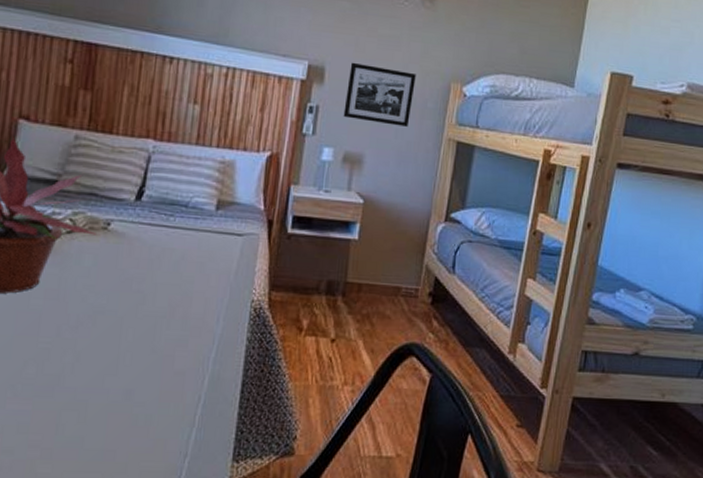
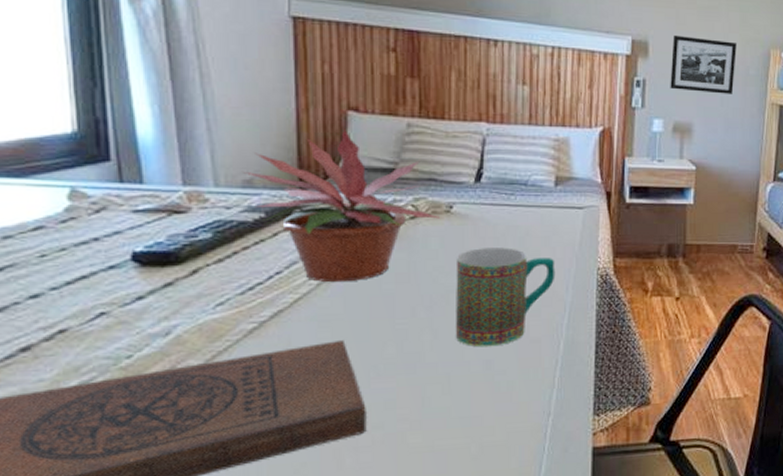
mug: none [98,269,209,376] -> present [456,247,555,347]

